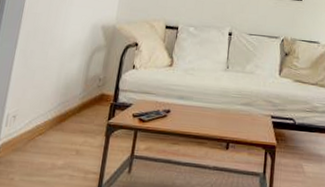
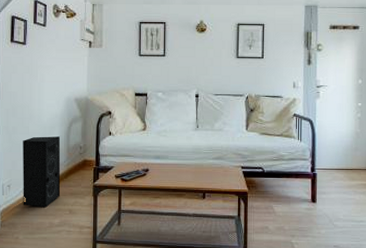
speaker: none [26,63,79,146] -> present [23,136,61,208]

